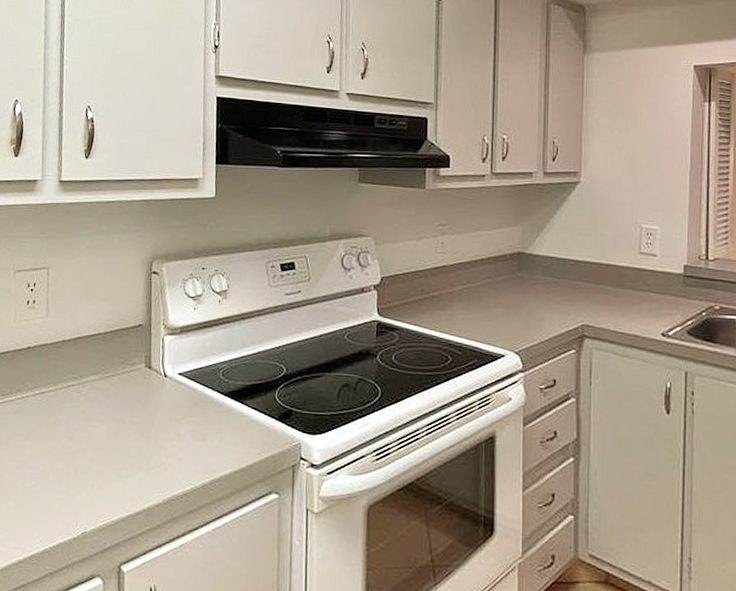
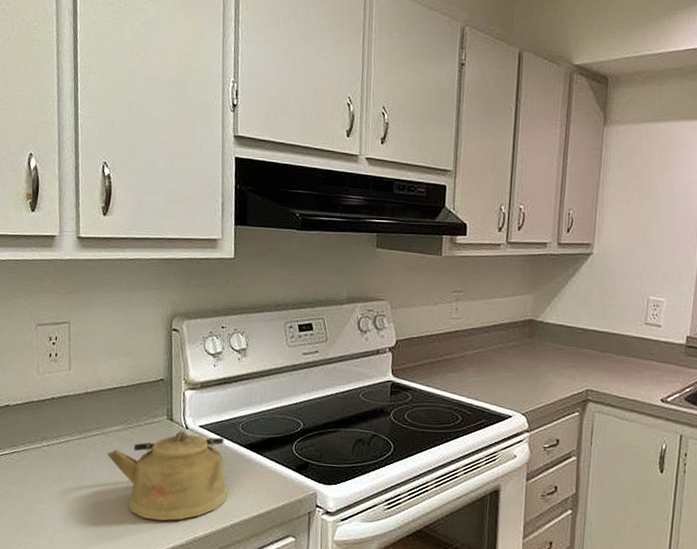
kettle: none [82,378,207,478] -> present [107,430,227,521]

